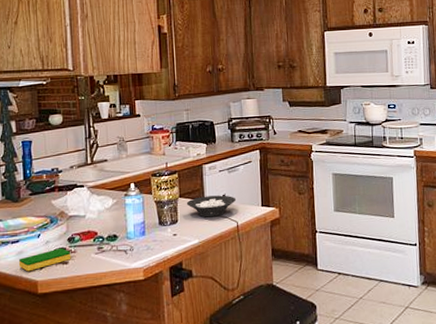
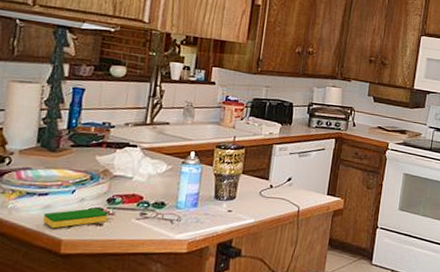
cereal bowl: present [186,195,237,218] -> none [248,176,303,199]

